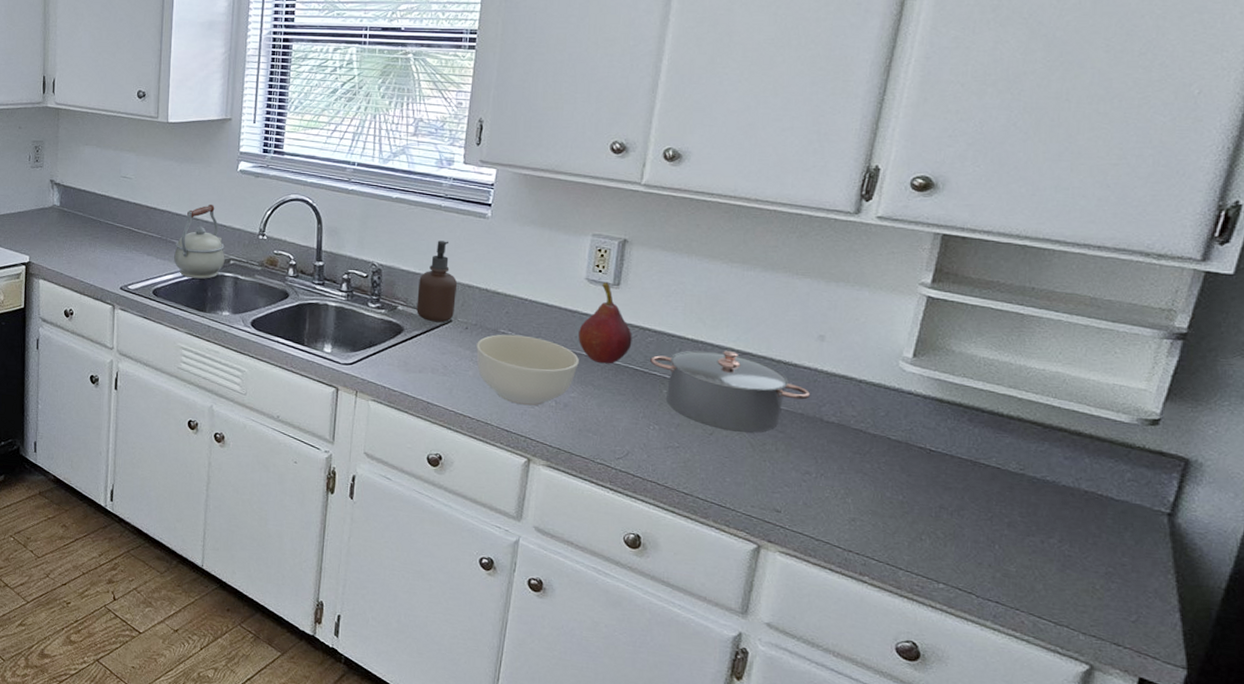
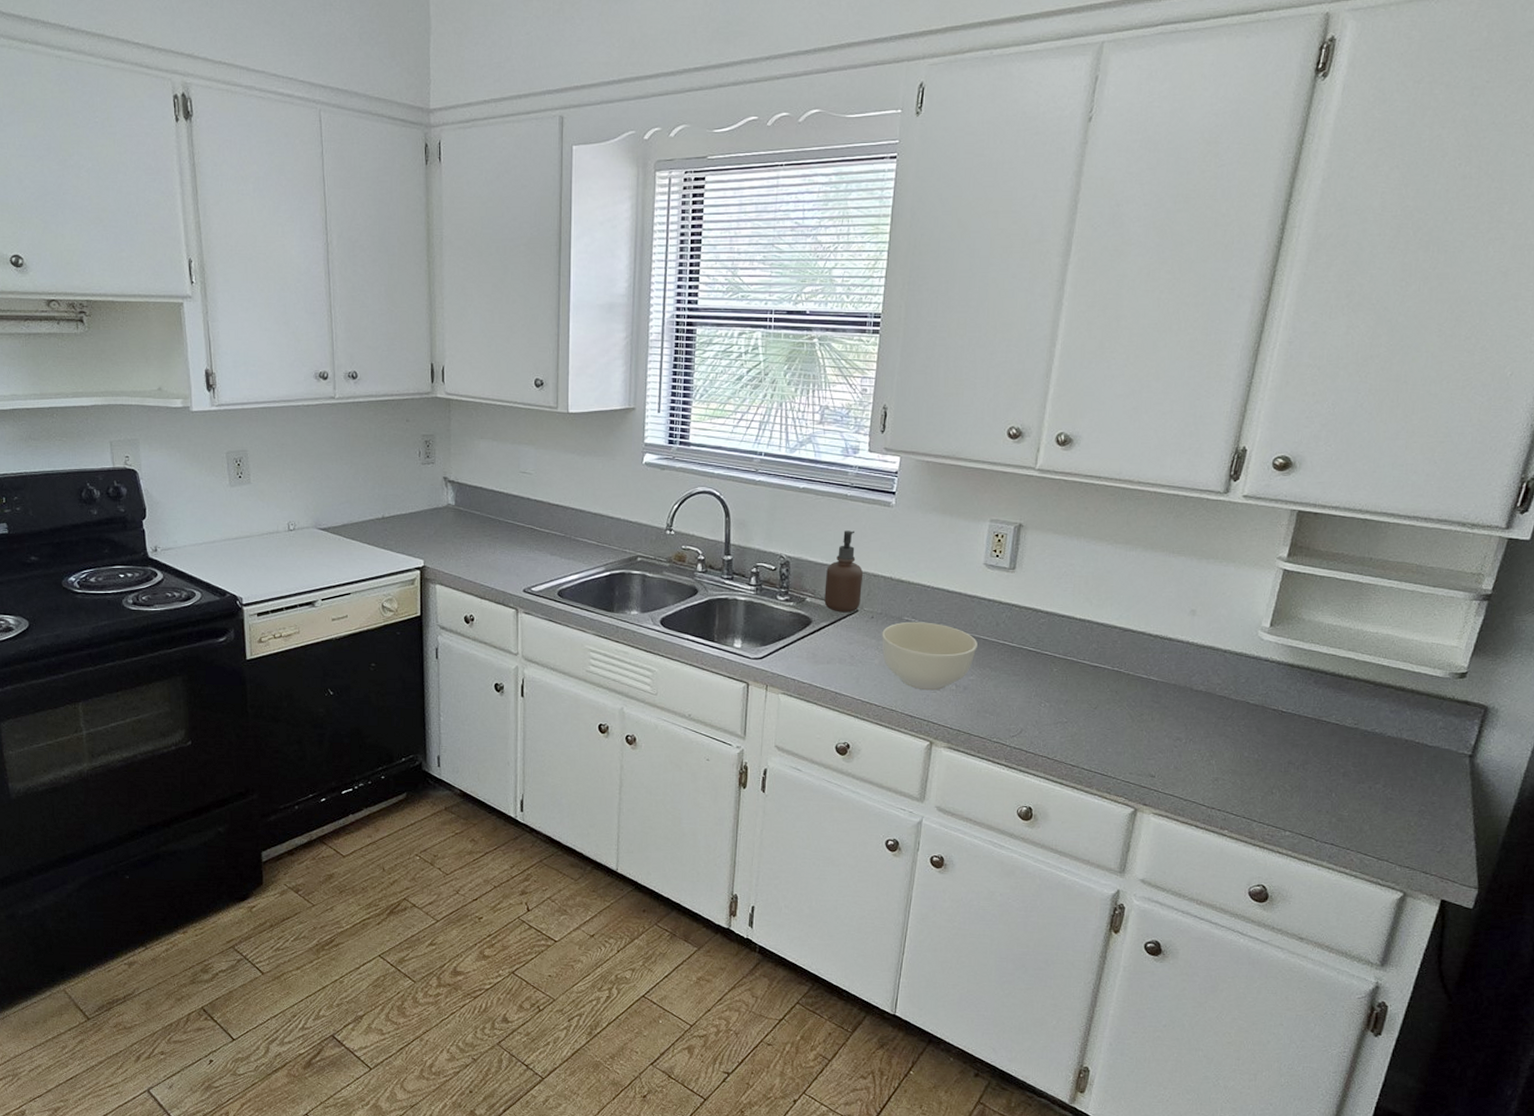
kettle: present [174,204,225,279] -> none [579,499,632,578]
fruit: present [578,282,632,364] -> none [977,566,1026,646]
cooking pot: present [650,350,811,433] -> none [1042,627,1183,706]

